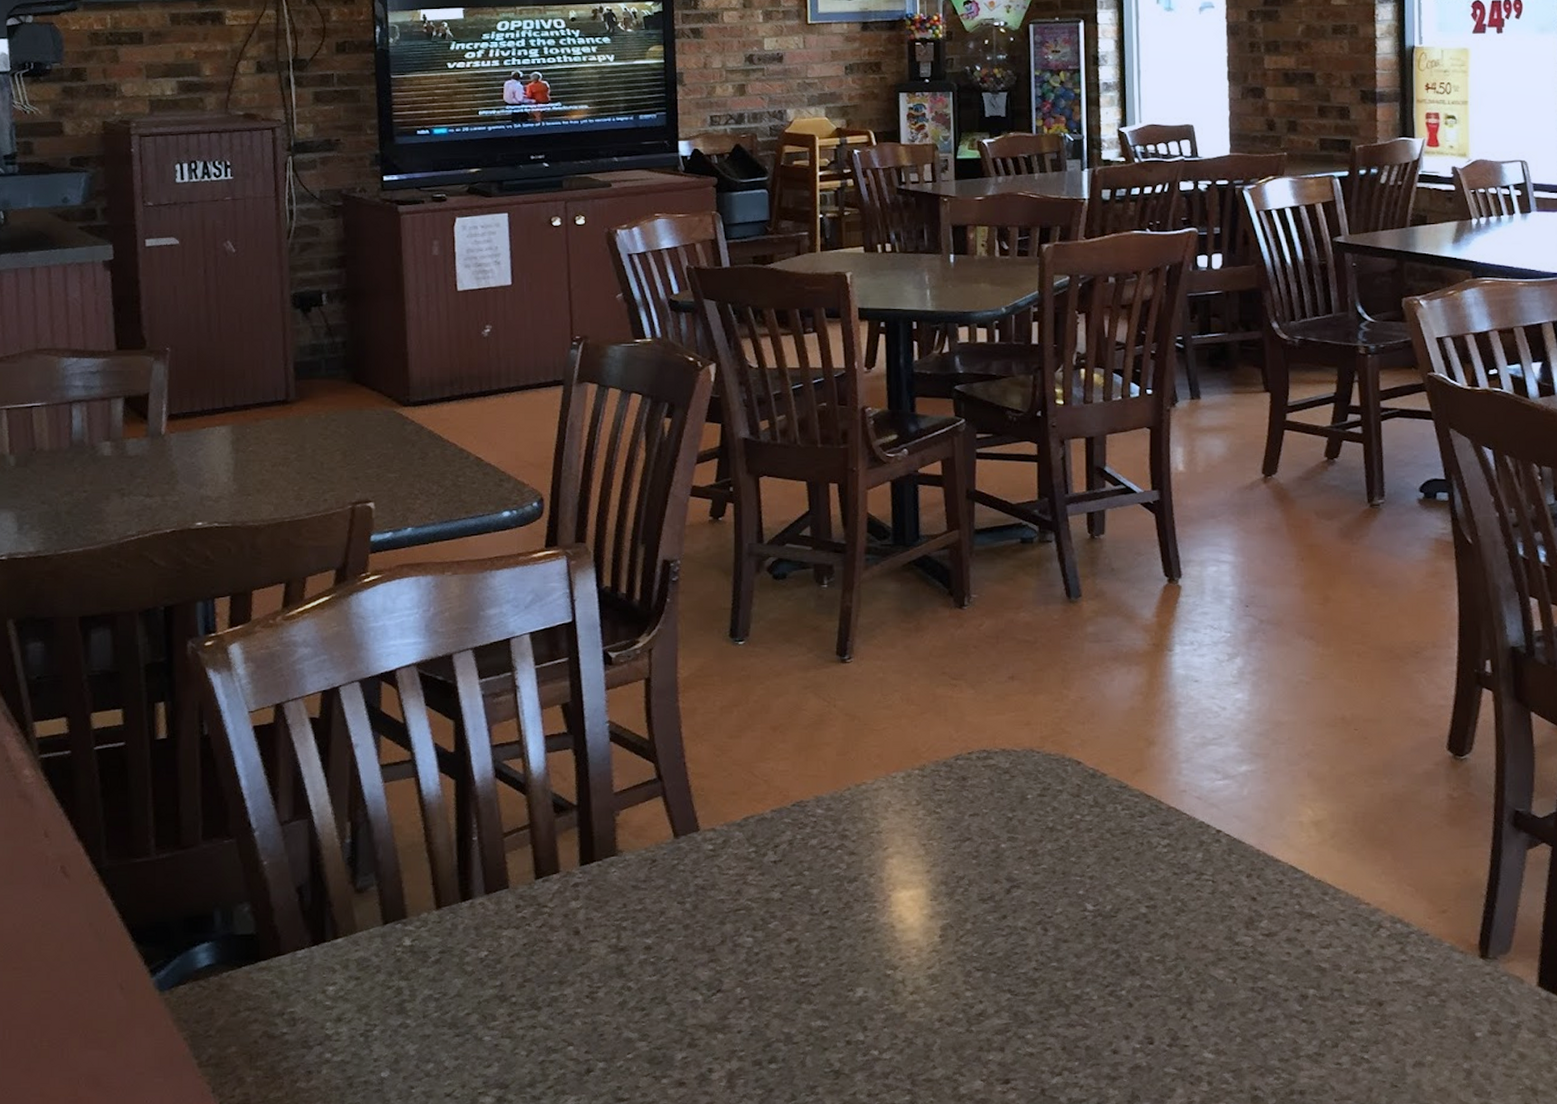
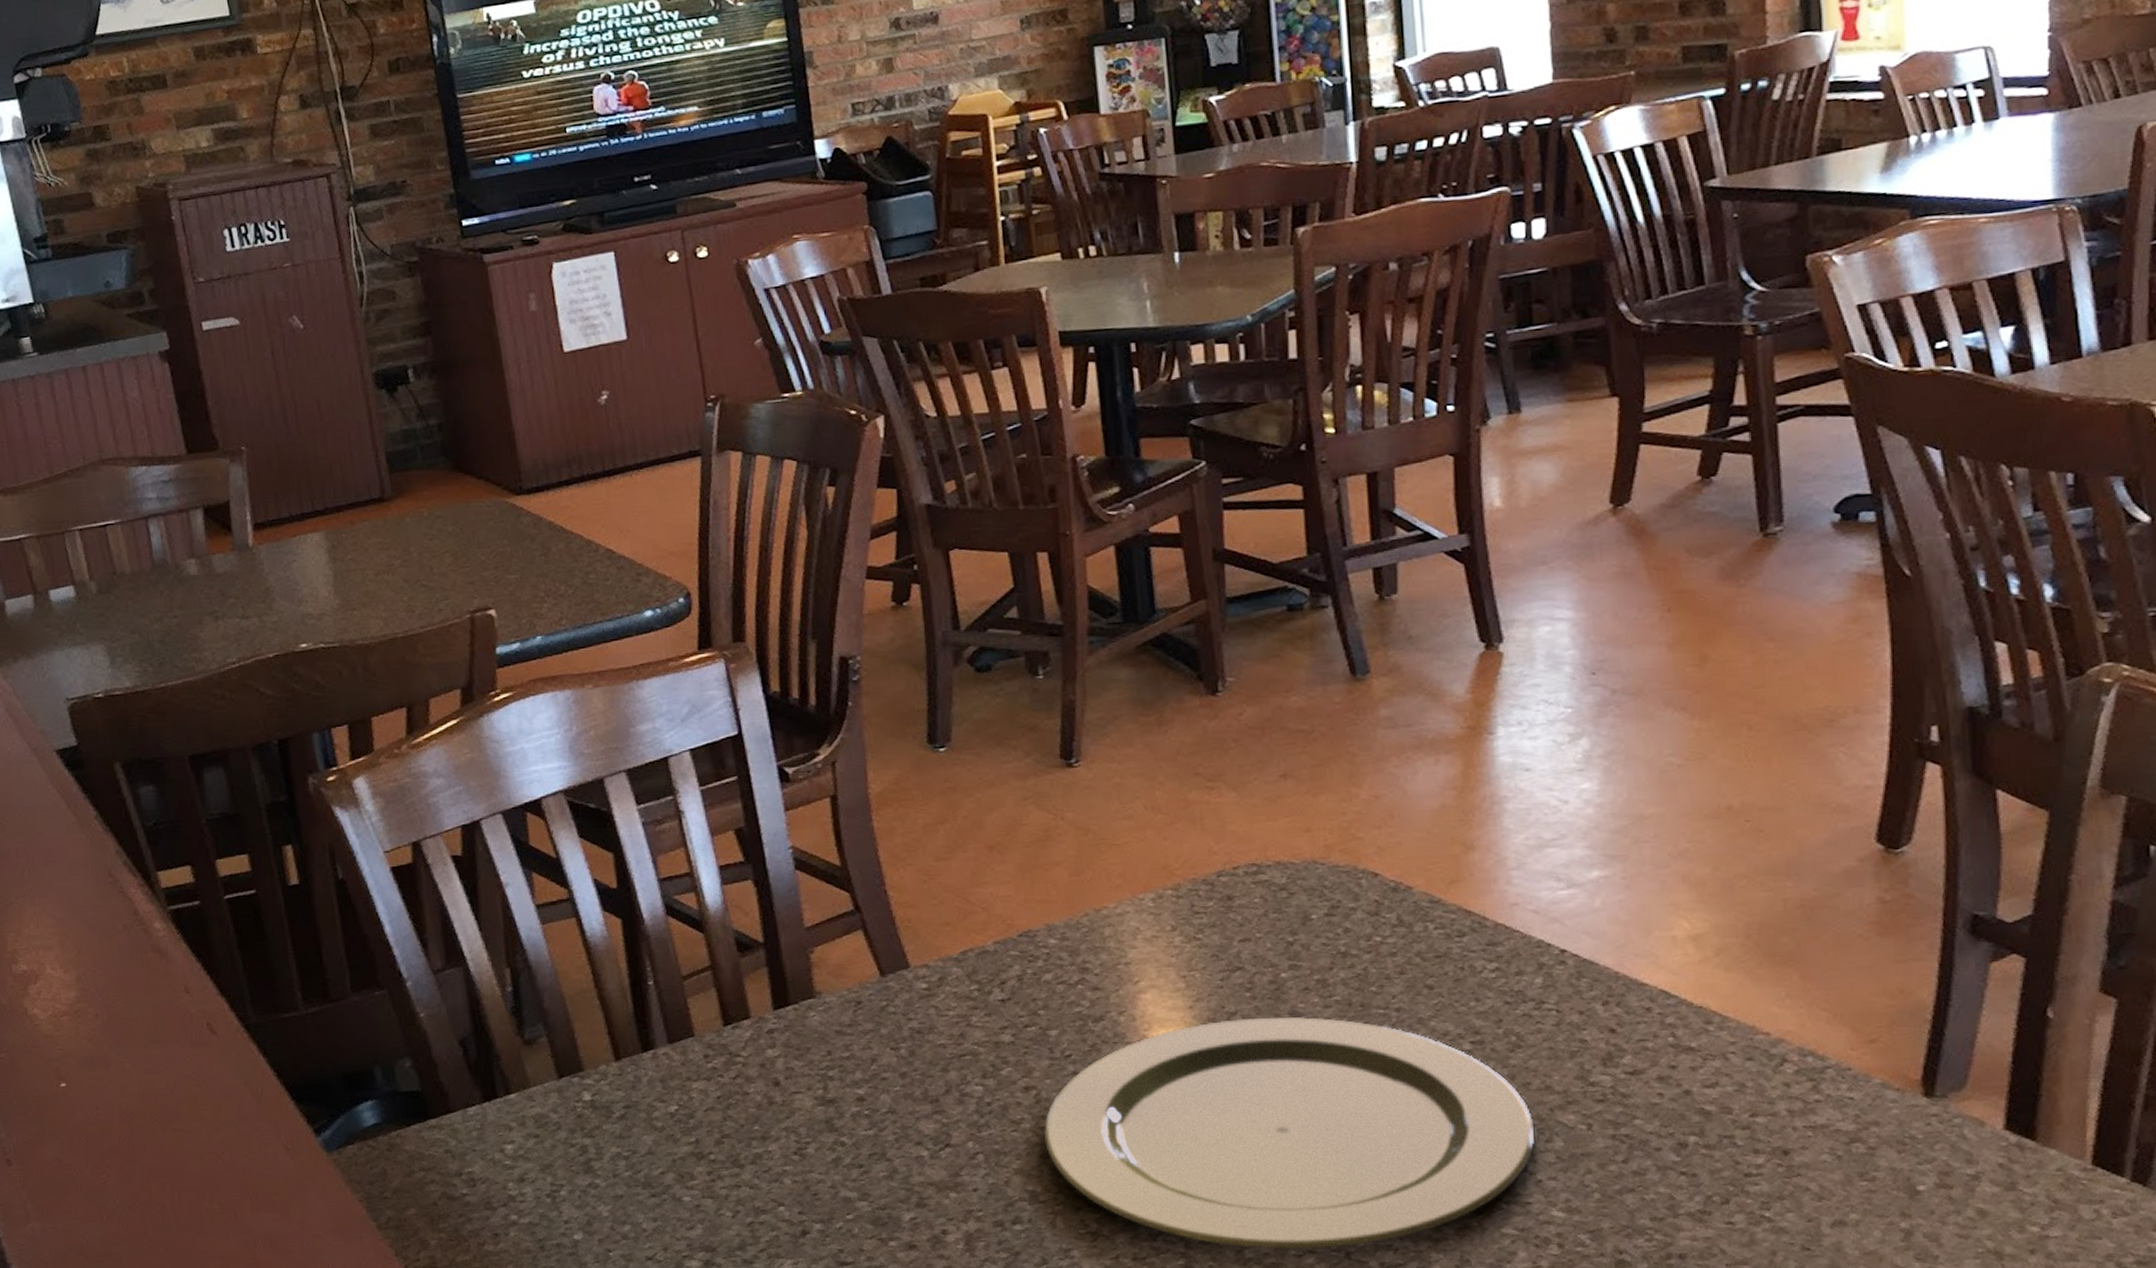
plate: none [801,881,1193,1087] -> present [1044,1016,1535,1250]

